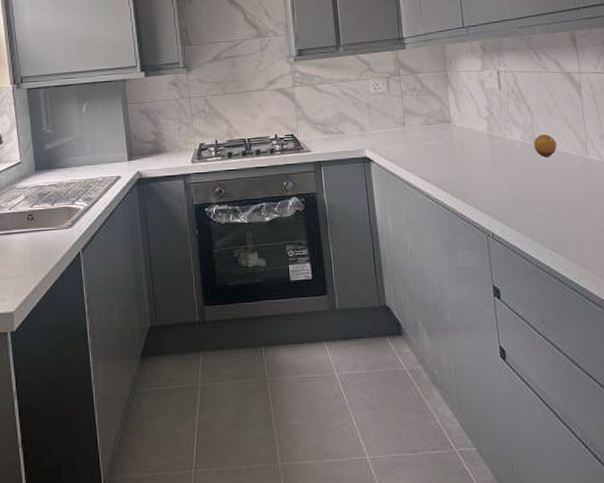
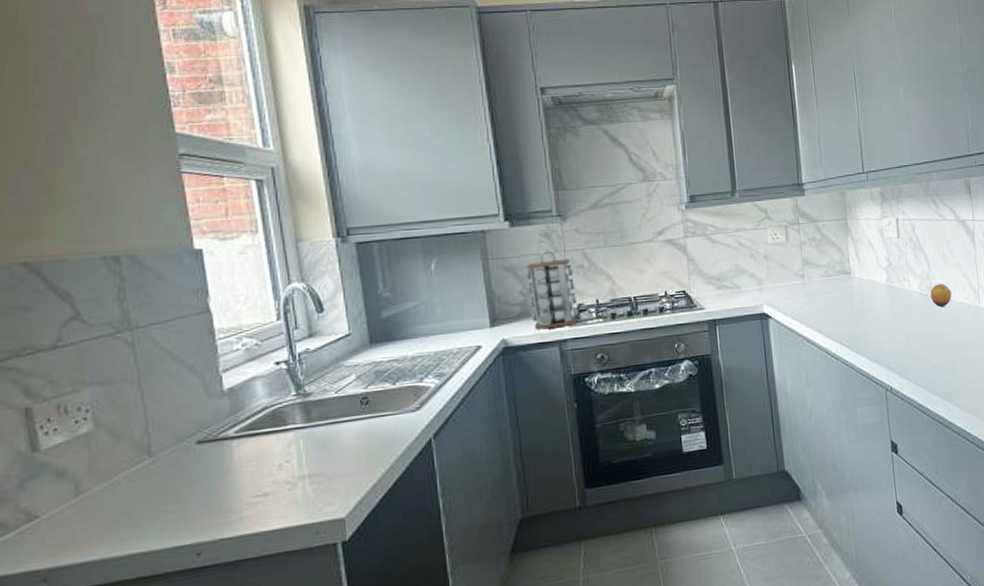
spice rack: none [157,97,201,165] -> present [525,250,579,330]

